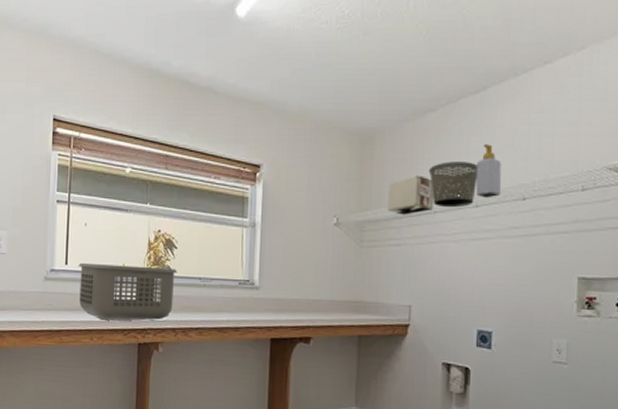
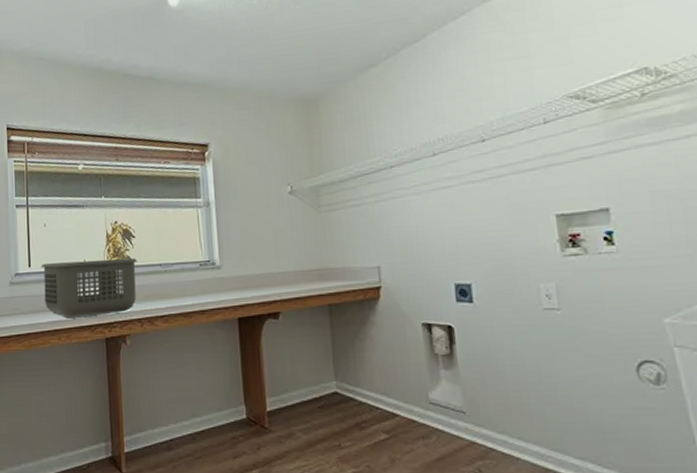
box: present [388,175,435,215] -> none [339,132,389,175]
basket: present [428,161,478,208] -> none [378,111,431,161]
soap bottle: present [476,144,502,198] -> none [426,90,458,146]

